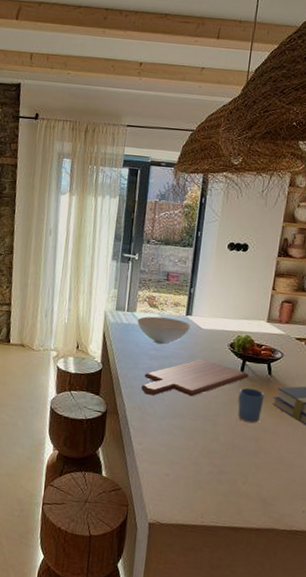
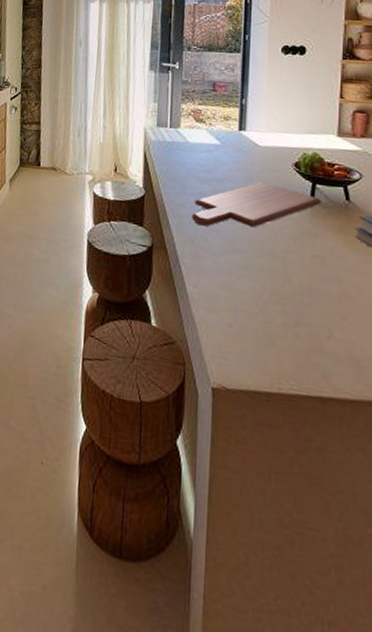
bowl: present [137,316,191,345] -> none [181,132,245,166]
mug: present [237,387,265,423] -> none [311,216,344,261]

